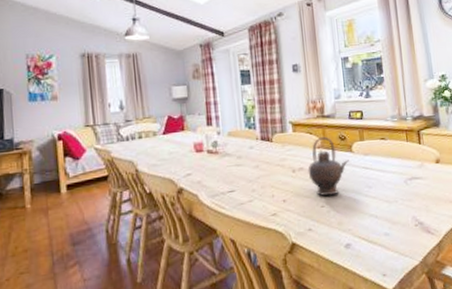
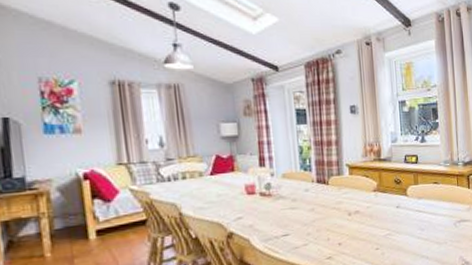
teapot: present [308,136,349,196] -> none [363,179,404,239]

